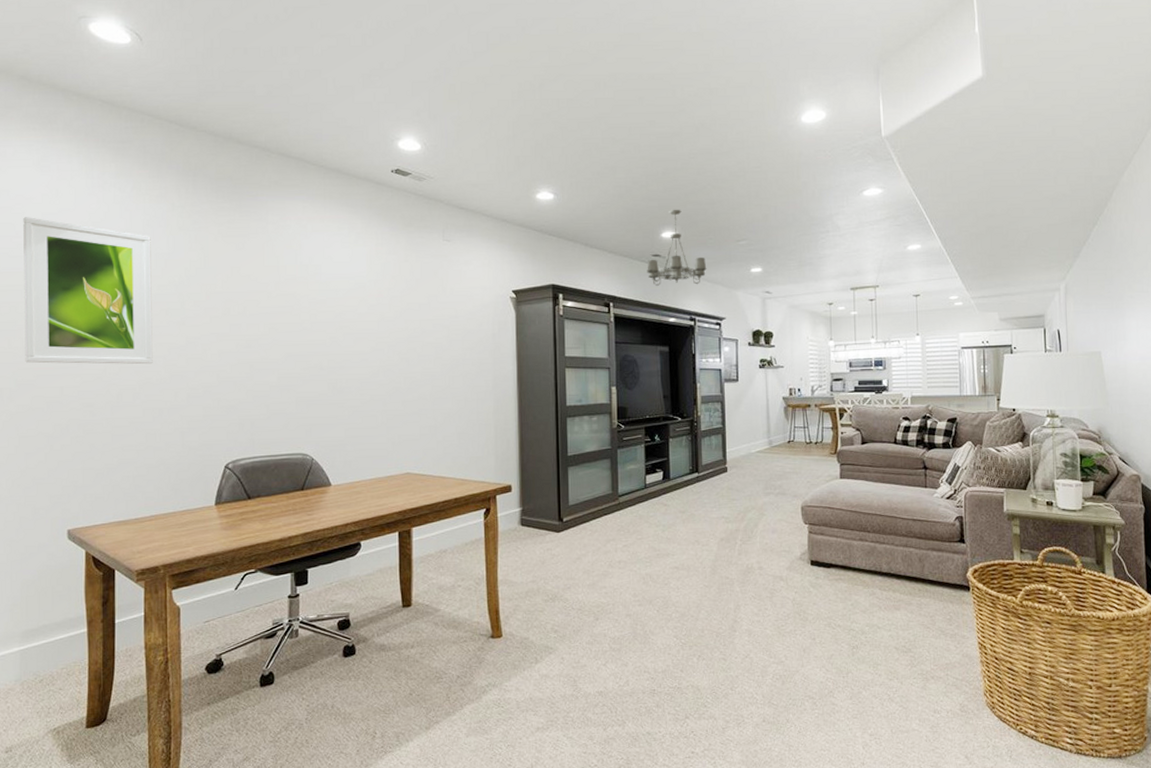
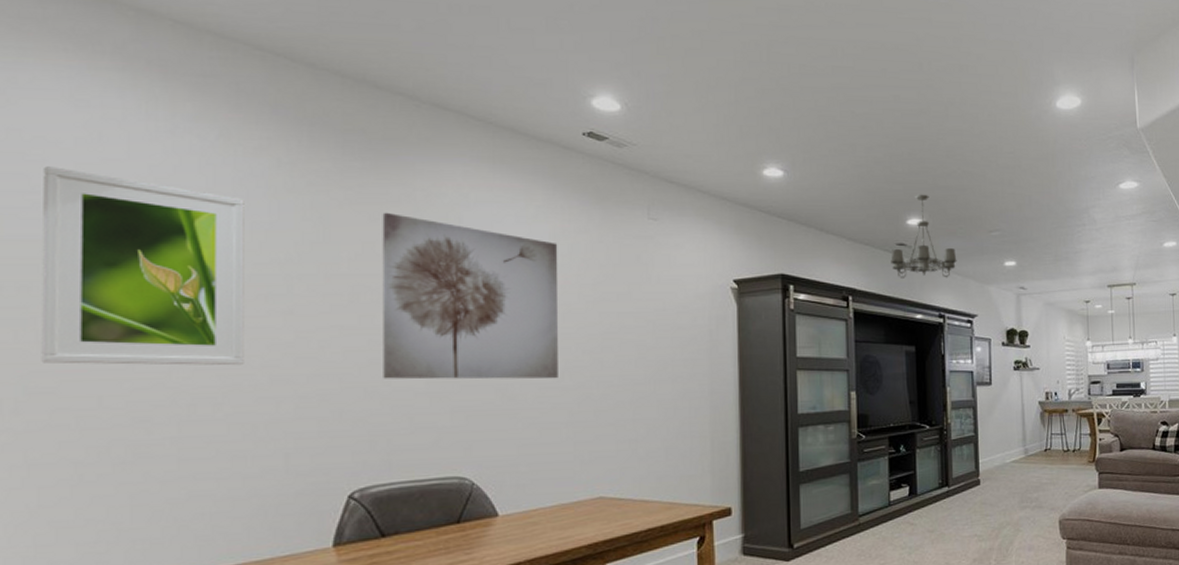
wall art: none [245,242,375,375] -> present [382,212,559,380]

